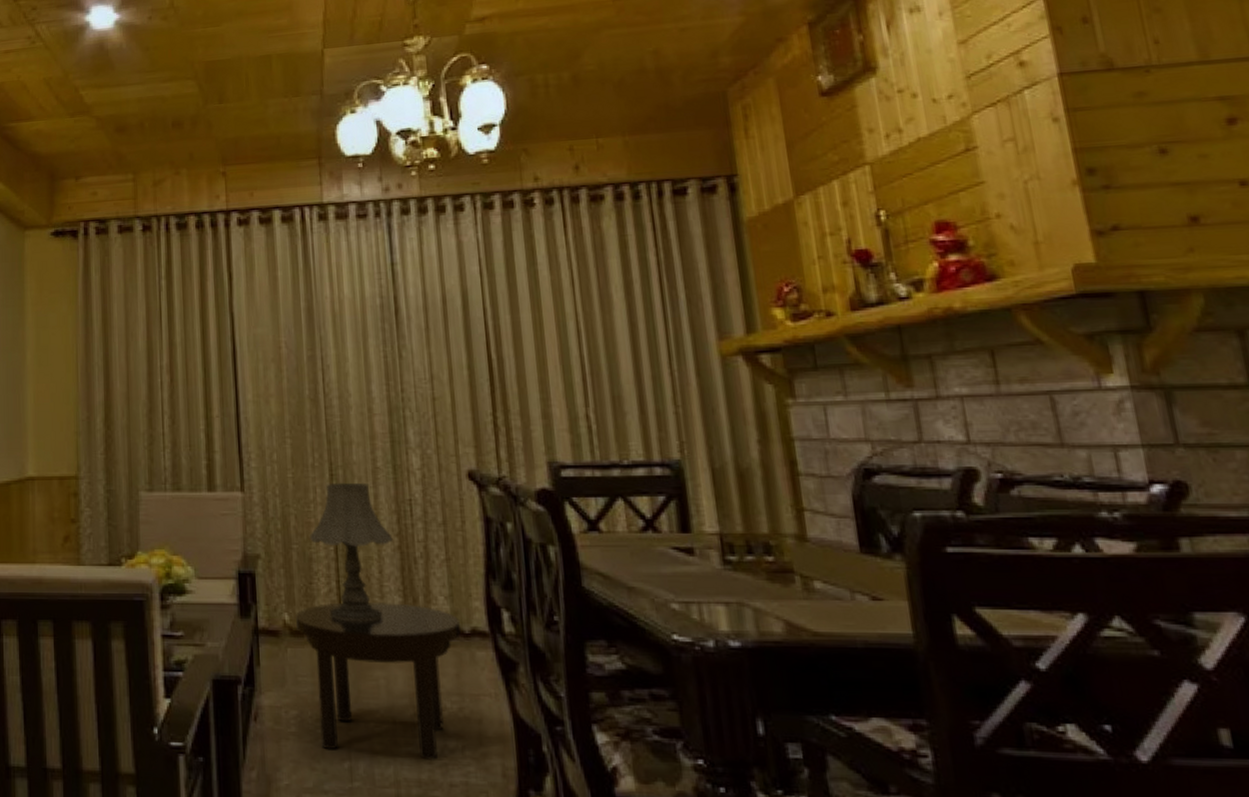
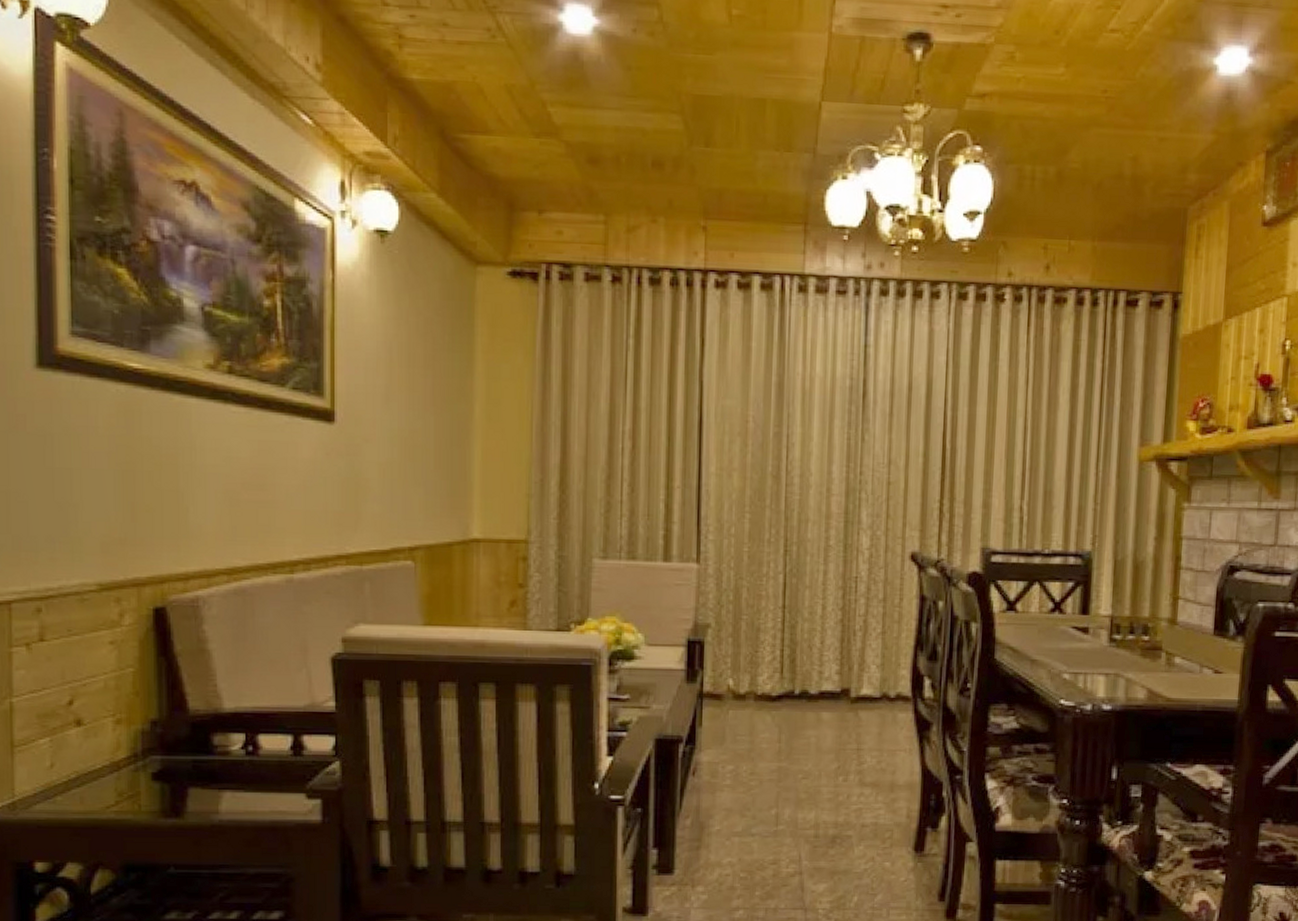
side table: present [296,601,461,762] -> none [739,669,887,807]
table lamp: present [309,482,393,622] -> none [759,558,836,687]

